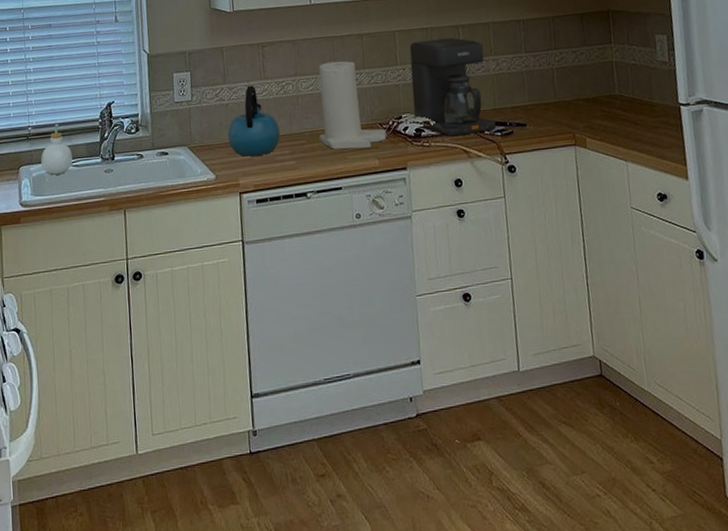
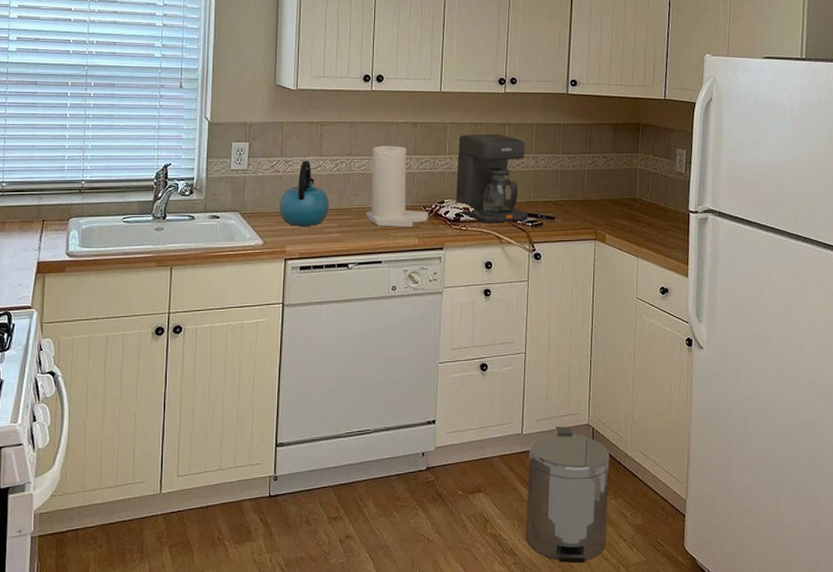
soap dispenser: present [40,124,73,175] -> none [91,180,124,229]
trash can: none [529,359,633,520] -> present [525,426,610,564]

